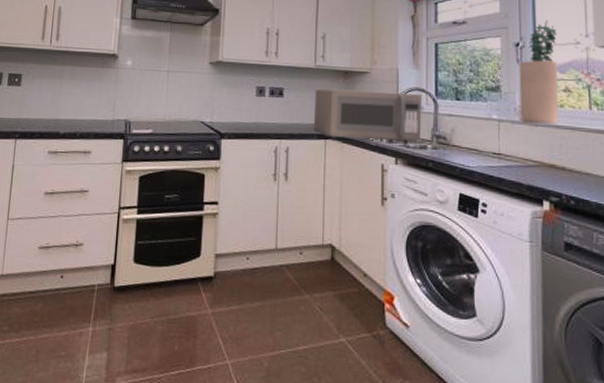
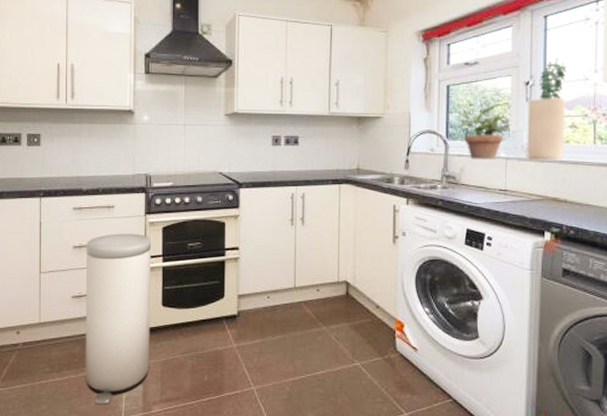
pedal bin: none [44,180,126,373] -> present [85,233,151,404]
microwave: present [313,88,422,144] -> none [328,135,433,185]
potted plant: none [445,63,501,121] -> present [456,103,510,160]

